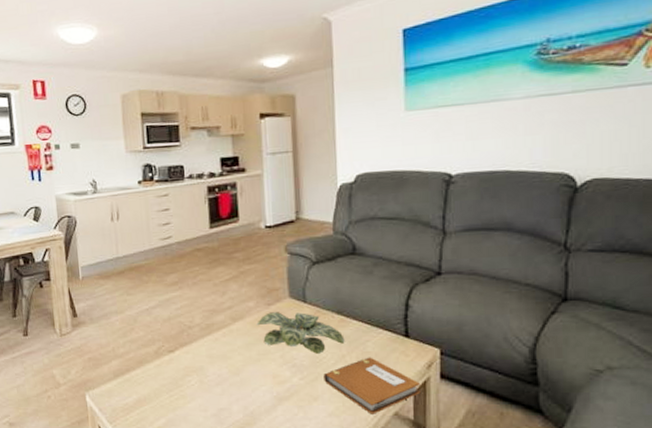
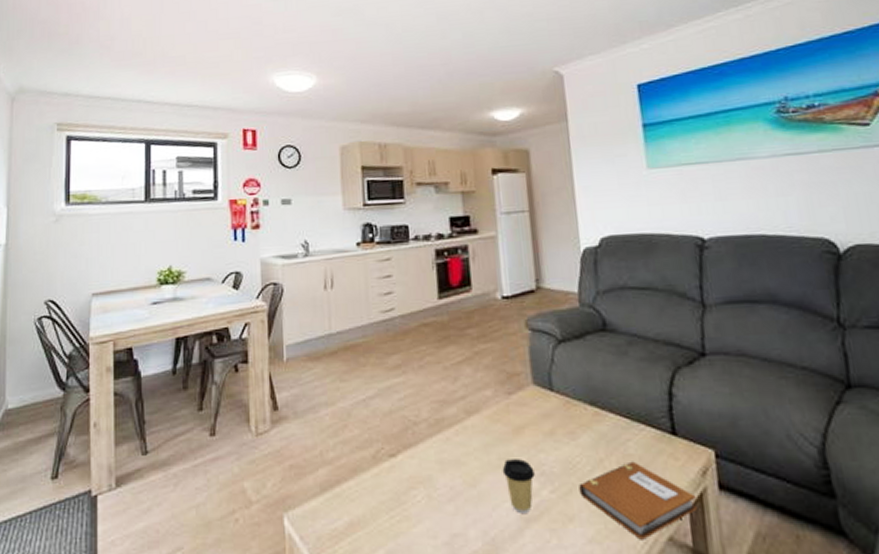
plant: present [256,312,345,354] -> none [495,403,602,458]
coffee cup: none [260,355,287,395] -> present [502,459,535,515]

